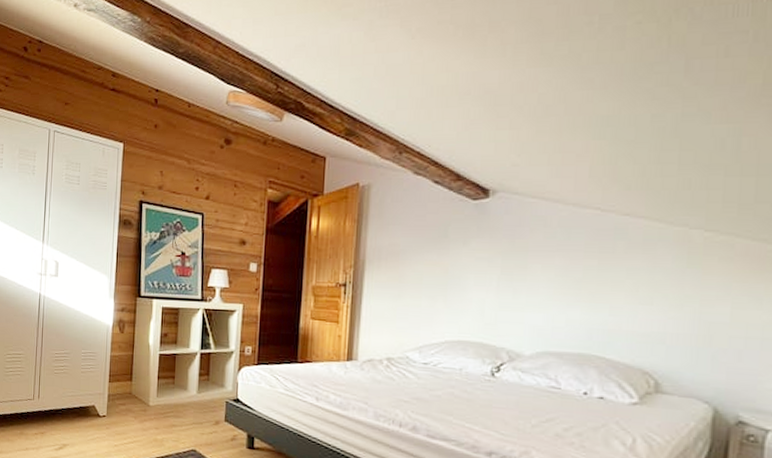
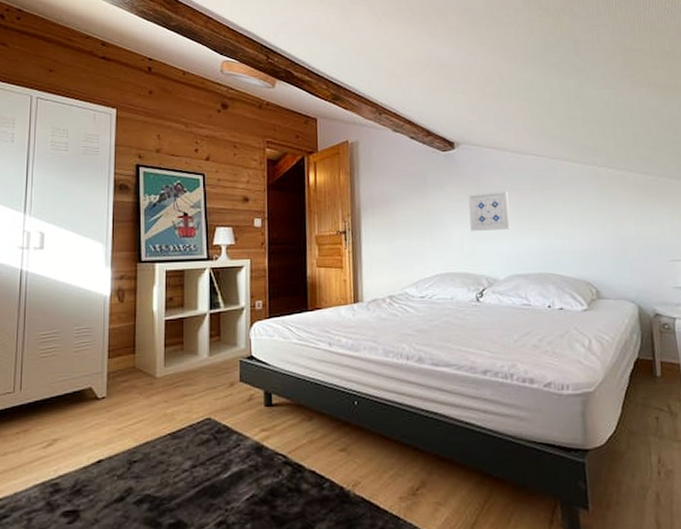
wall art: none [496,251,552,298] -> present [468,190,511,231]

